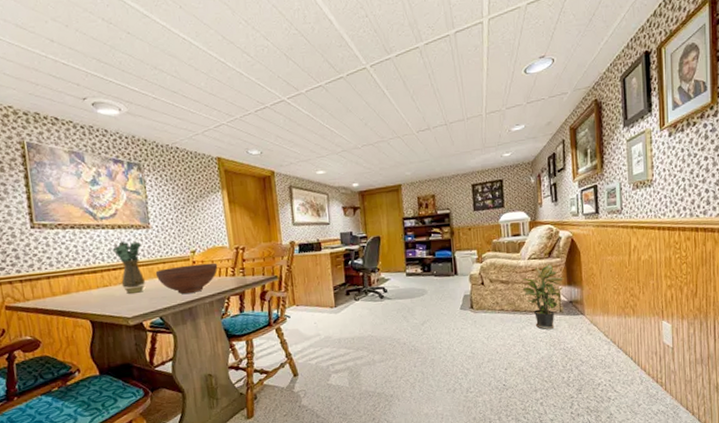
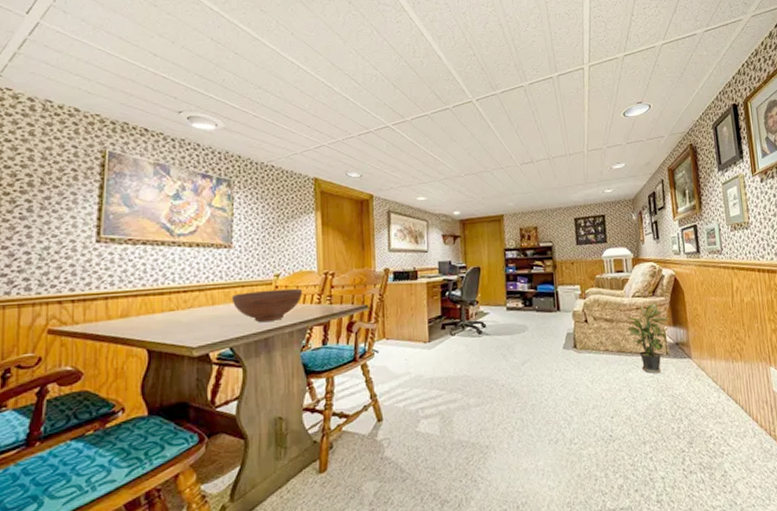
vase: present [112,240,145,294] -> none [186,260,219,320]

